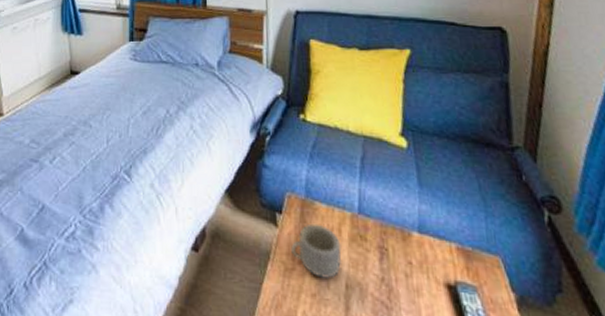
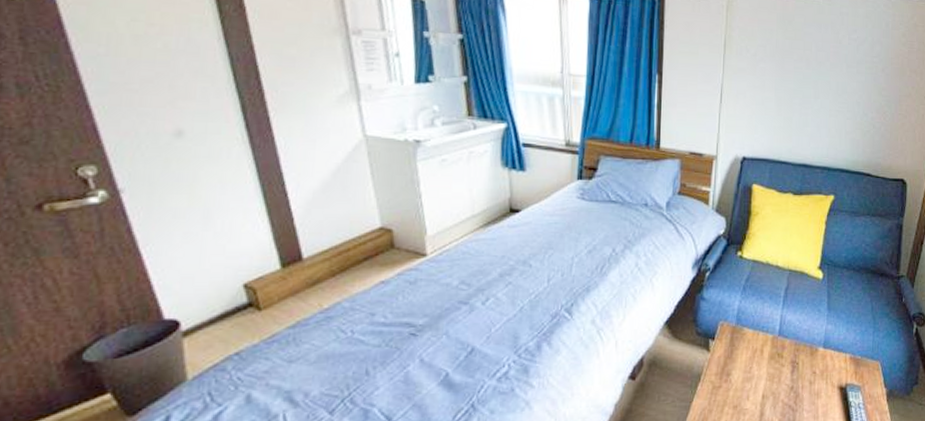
mug: present [291,223,342,280] -> none [720,346,762,393]

